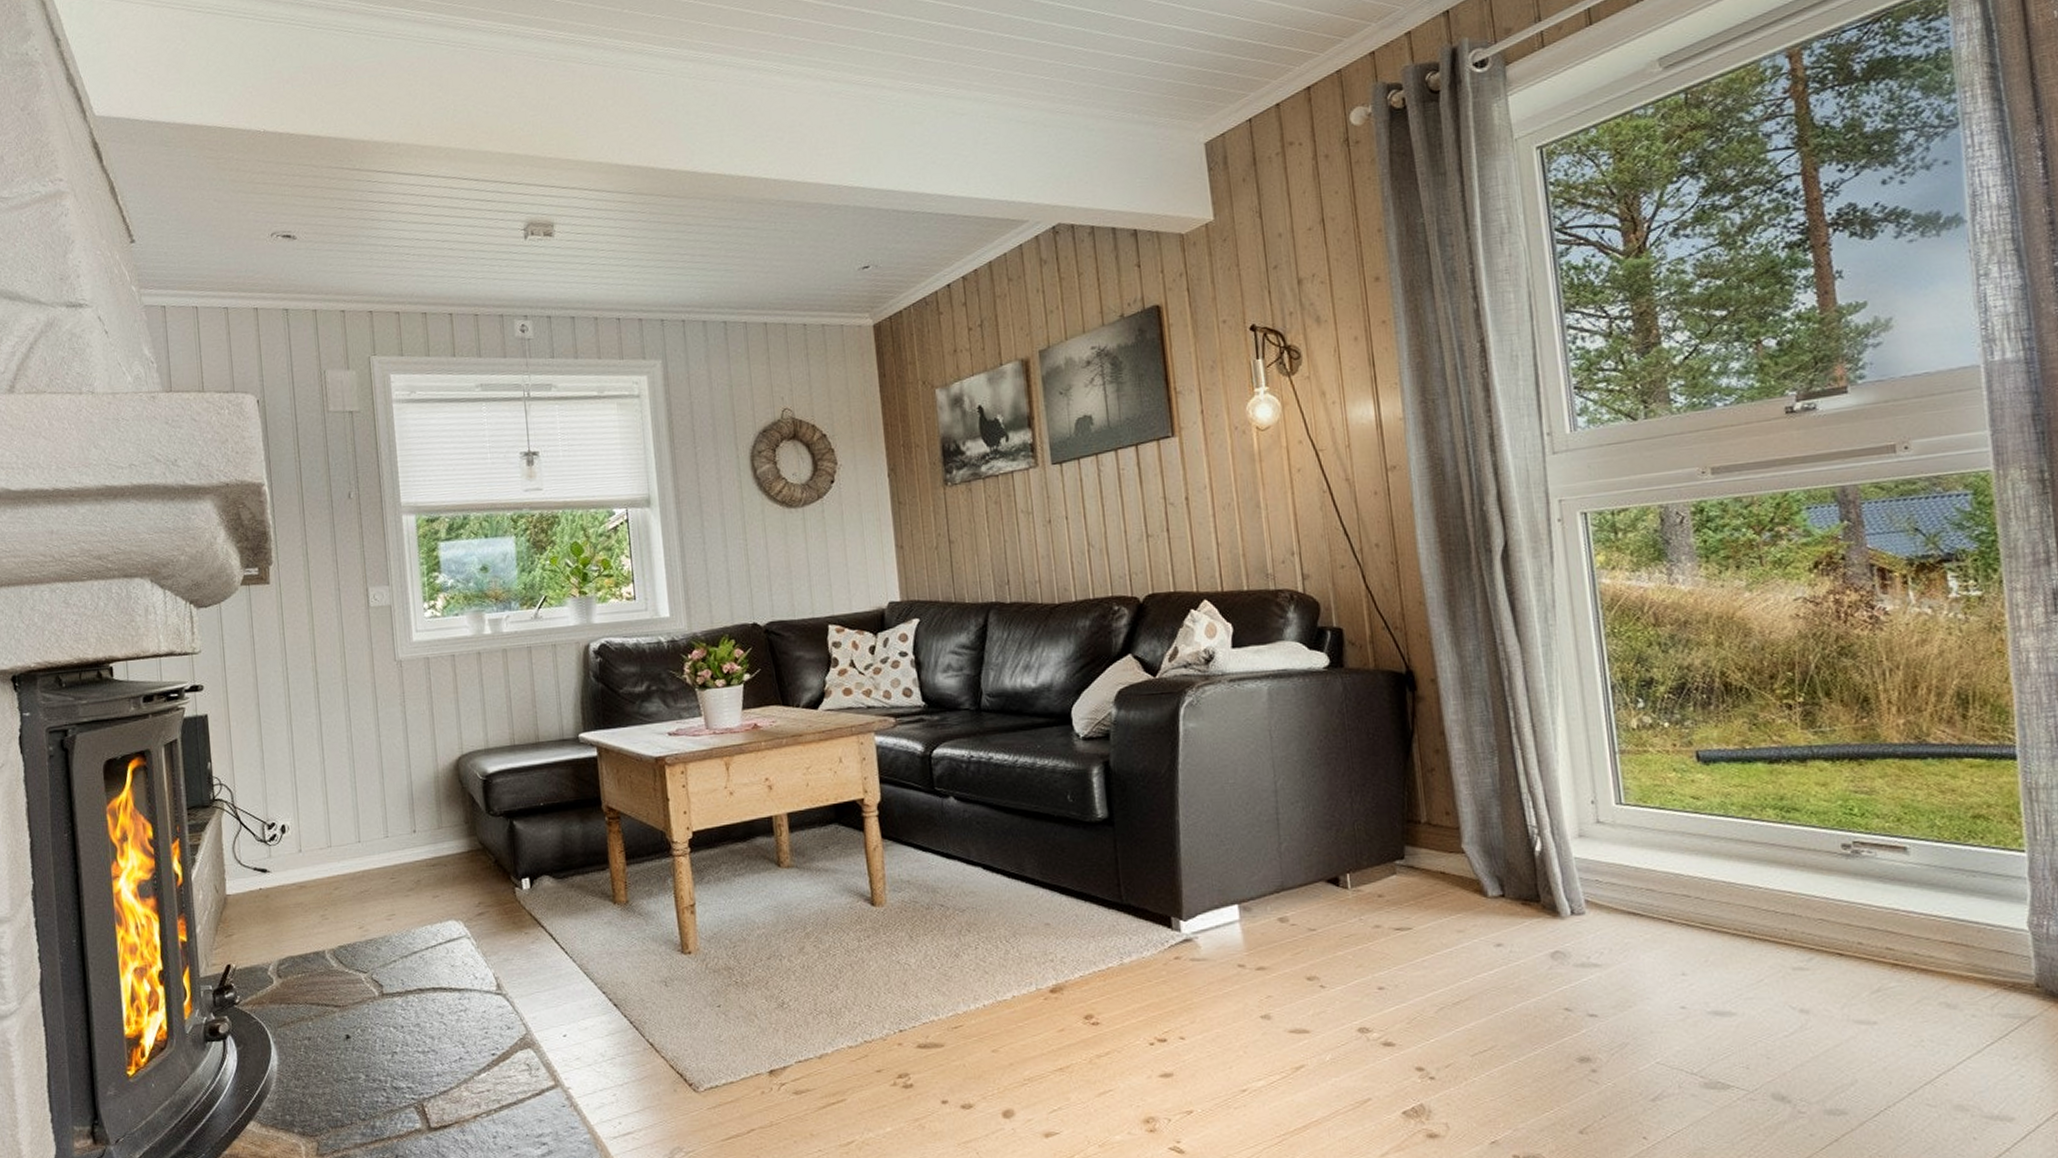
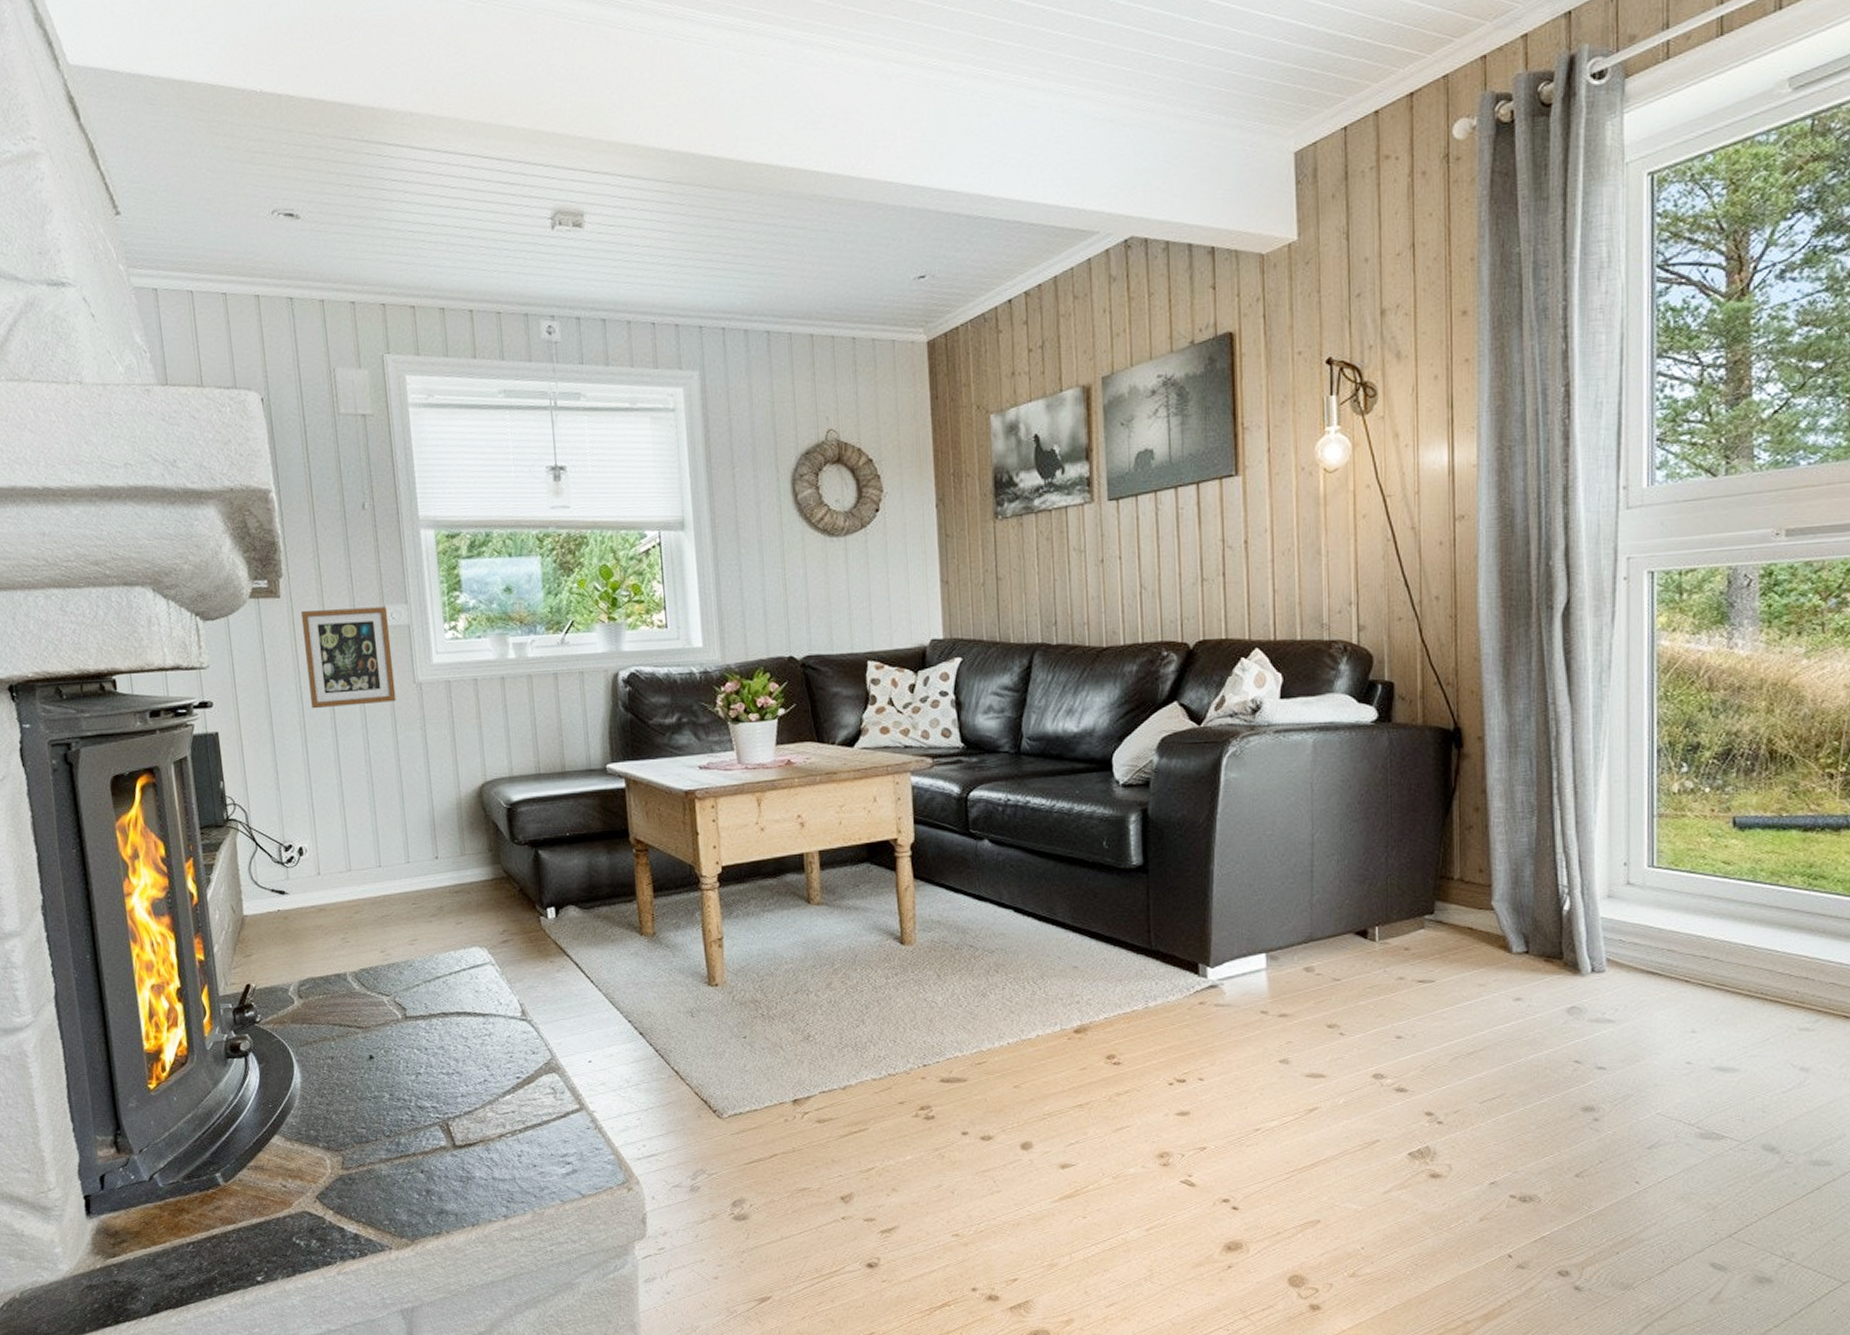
picture frame: none [288,589,378,689] -> present [300,606,397,709]

